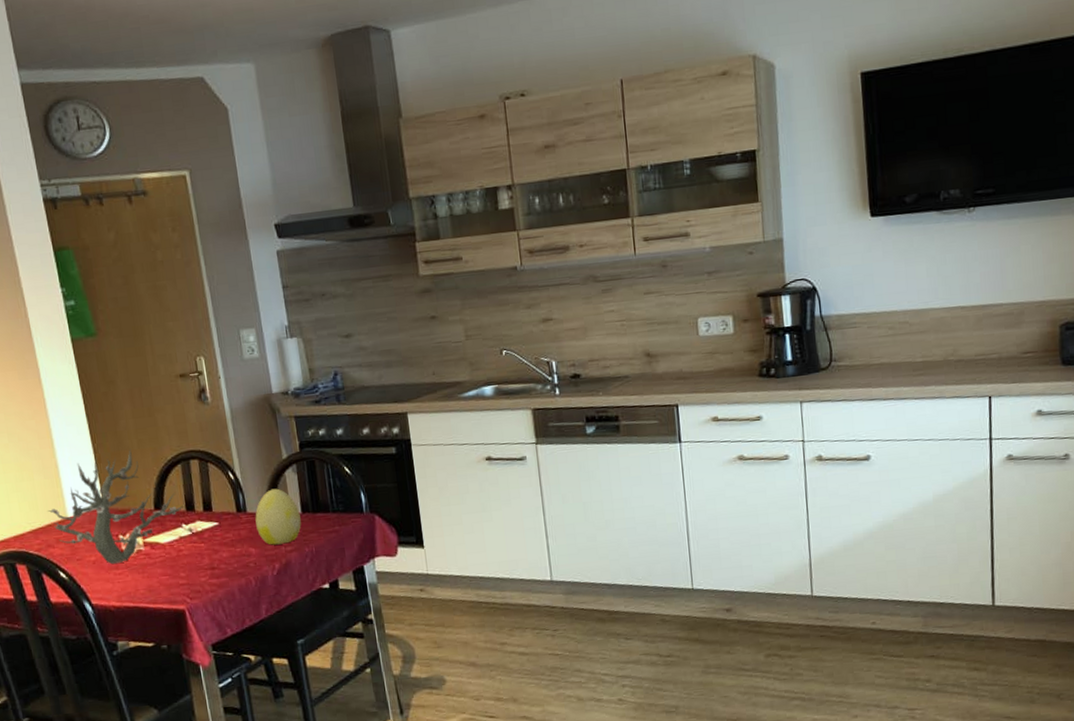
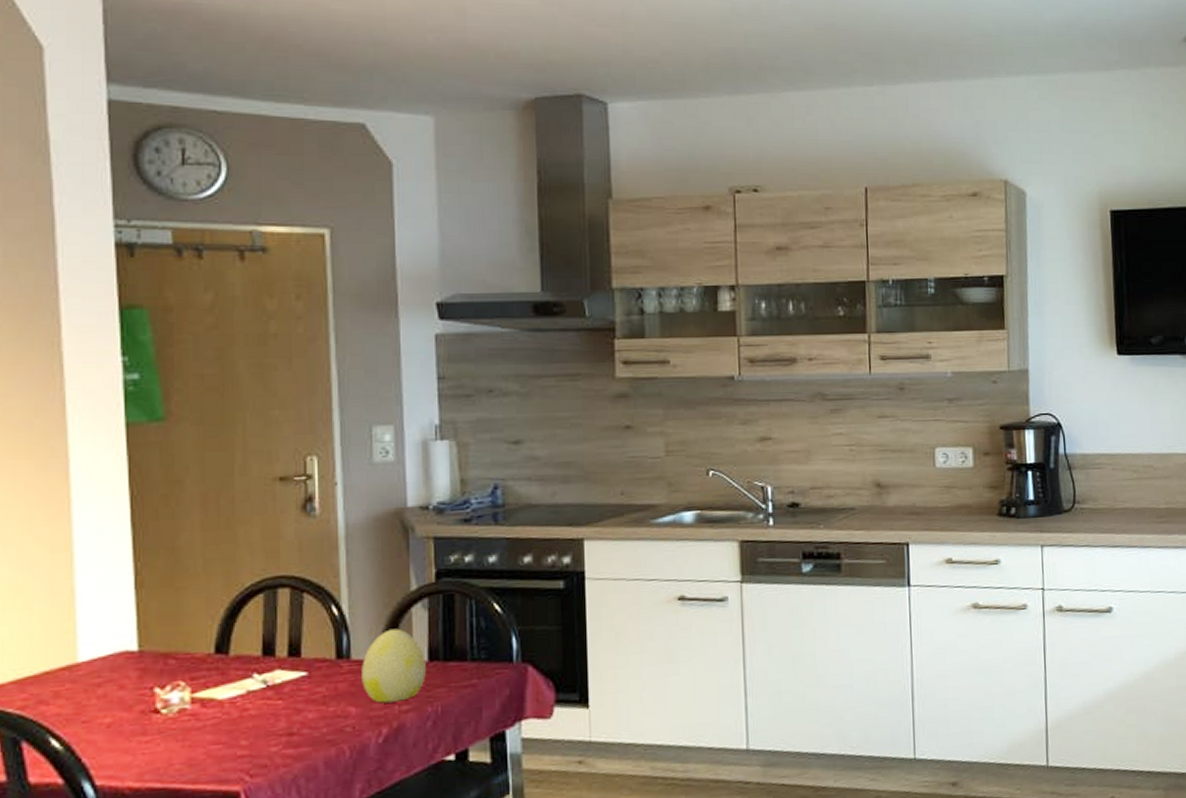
plant: present [48,449,183,564] -> none [47,571,259,728]

